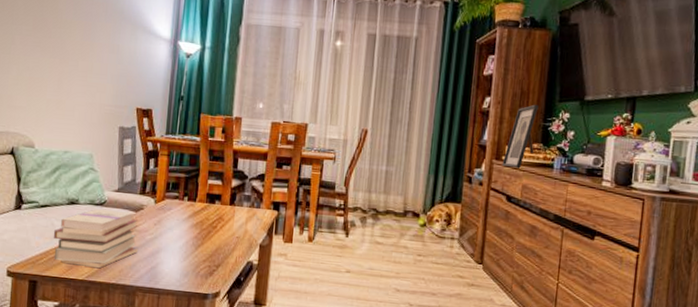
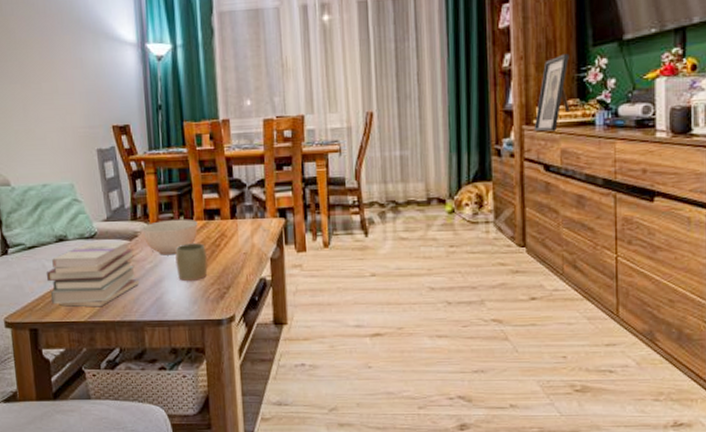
bowl: none [148,198,200,231] -> present [142,219,198,255]
mug: none [174,221,204,256] -> present [175,243,208,281]

